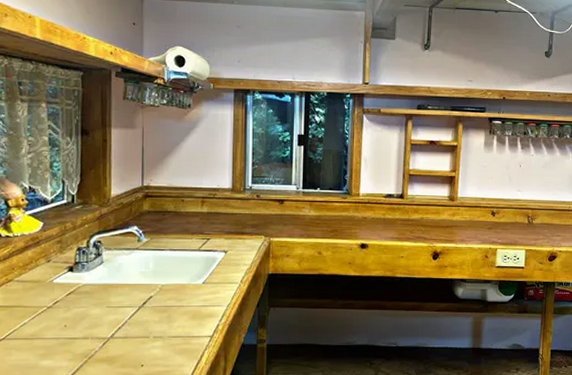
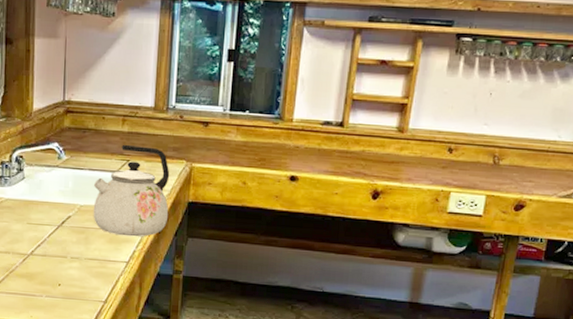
kettle: none [174,224,250,311] -> present [93,144,170,237]

